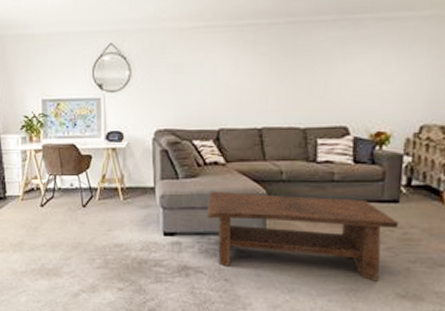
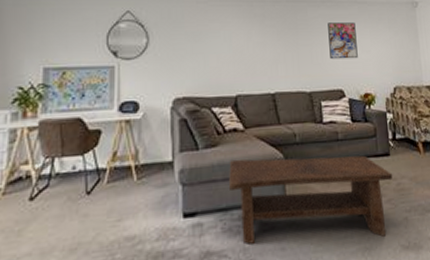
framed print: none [335,45,377,92] -> present [328,22,358,60]

